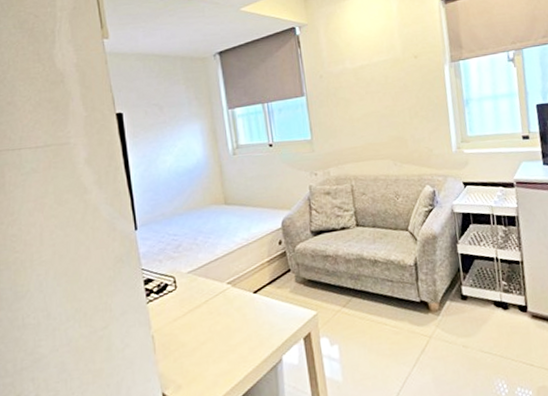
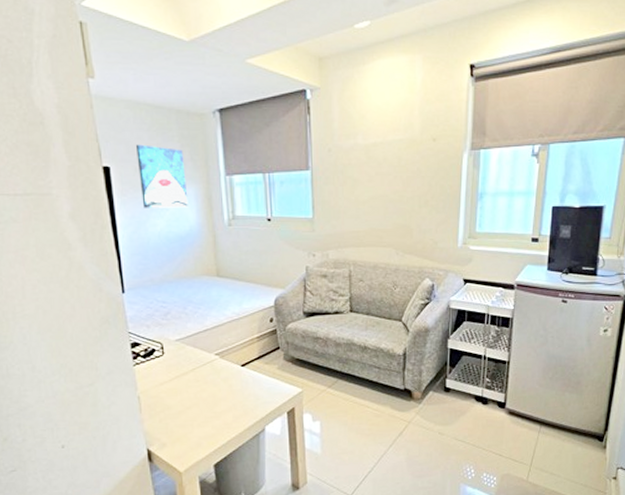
wall art: none [145,90,195,147] -> present [135,144,188,208]

